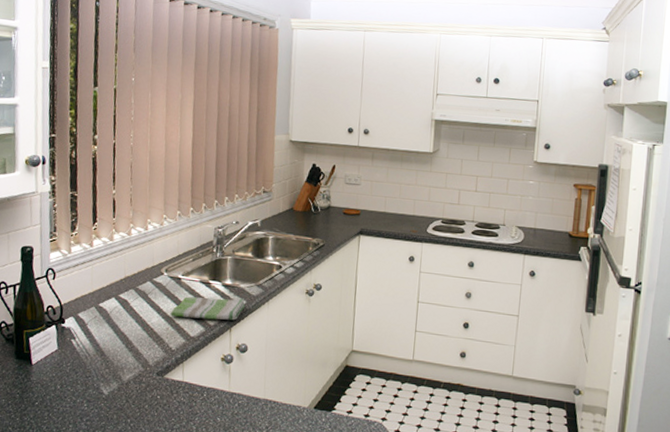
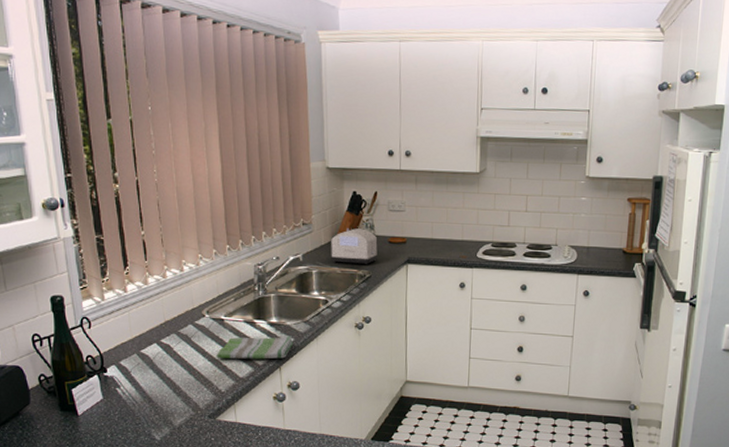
toaster: none [287,198,333,234] -> present [331,228,378,265]

